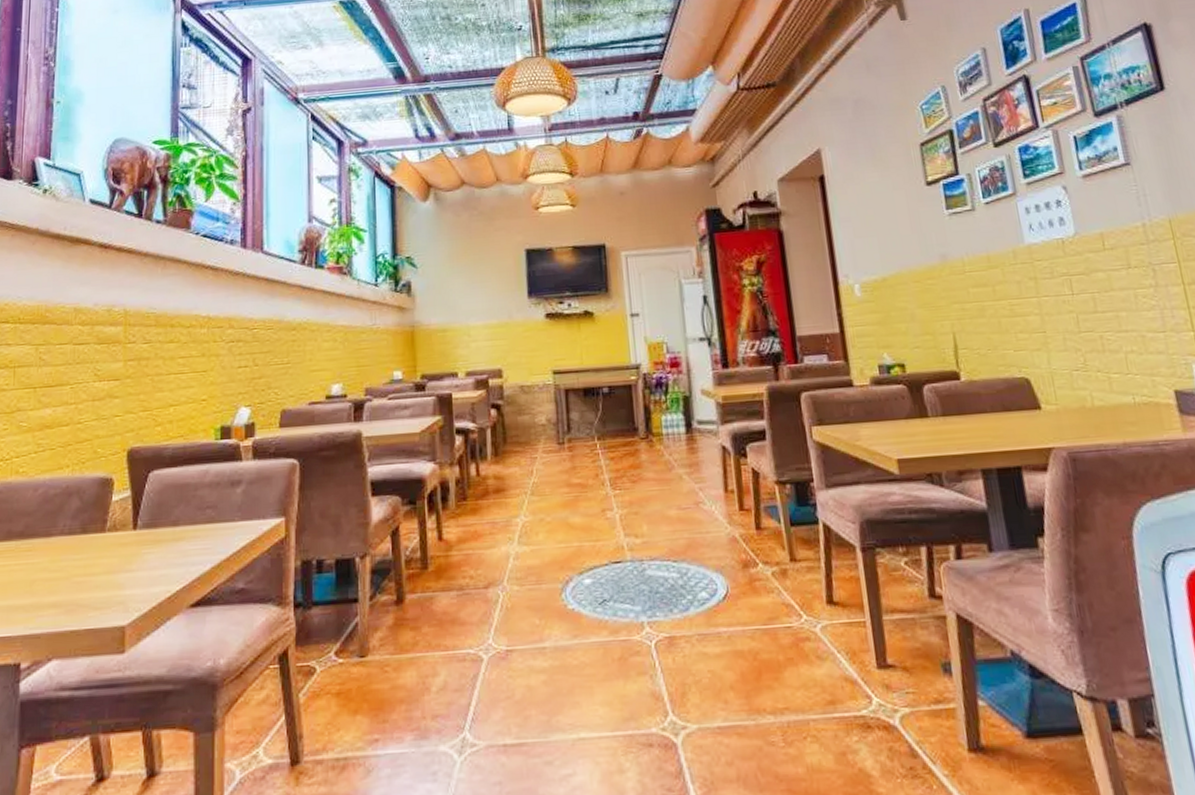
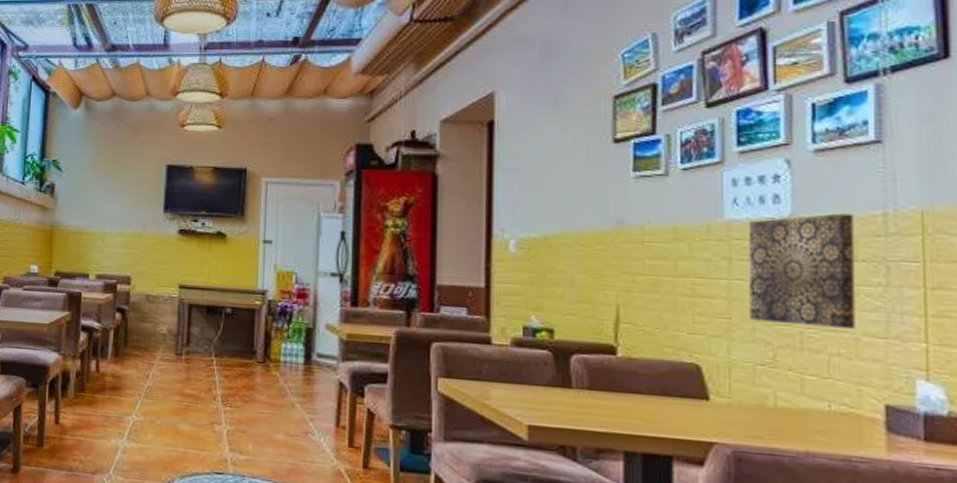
wall art: none [1044,227,1140,332] -> present [748,213,856,329]

